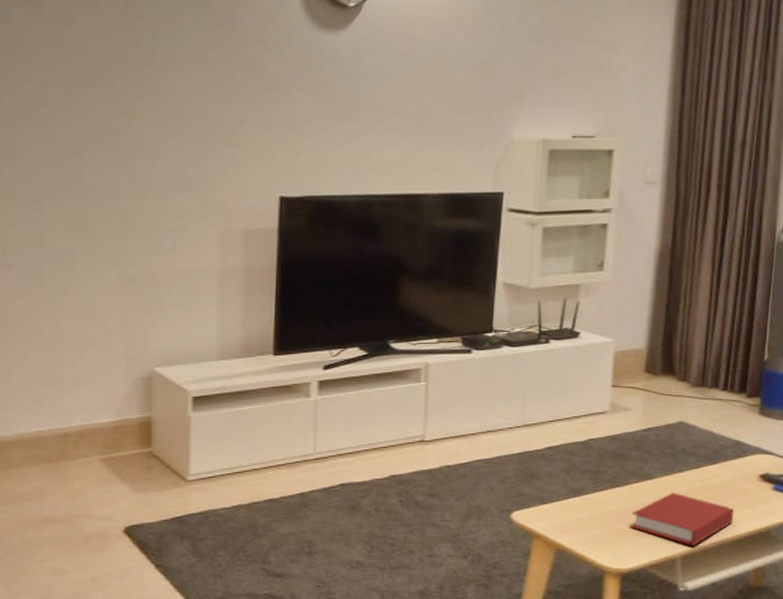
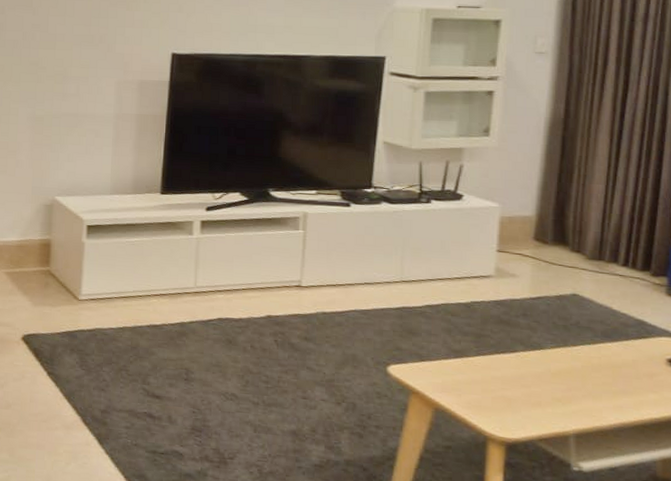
book: present [631,492,734,546] -> none [517,365,637,425]

